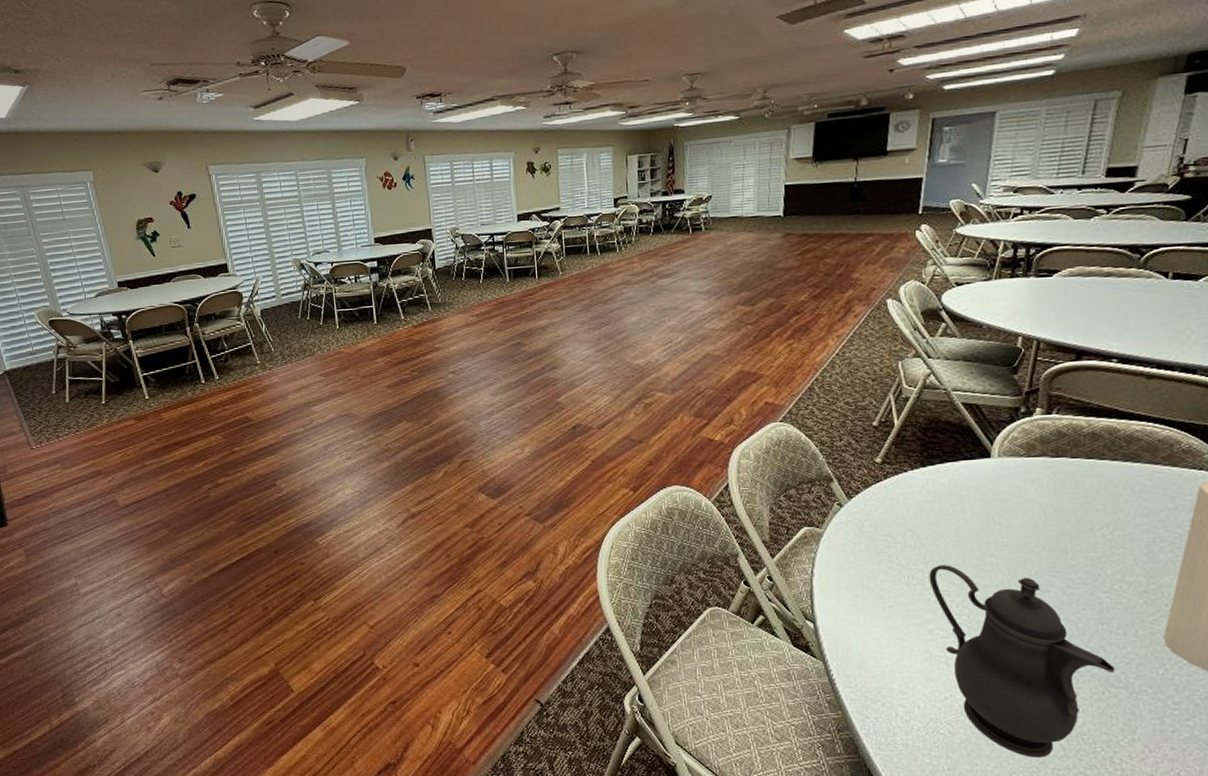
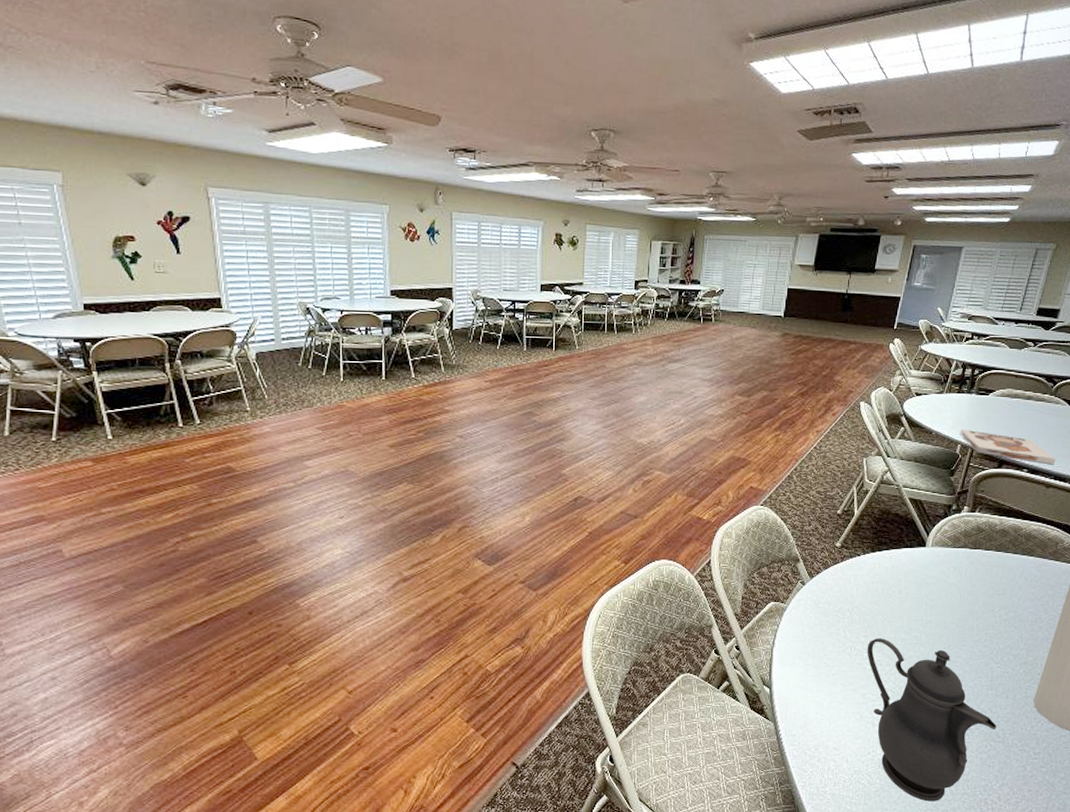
board game: none [1019,318,1156,352] -> present [960,429,1056,465]

